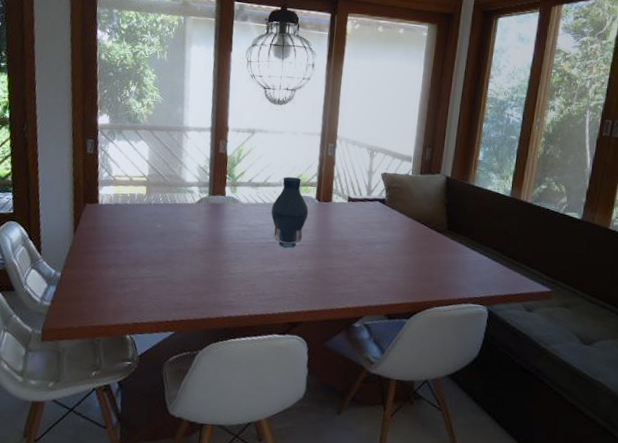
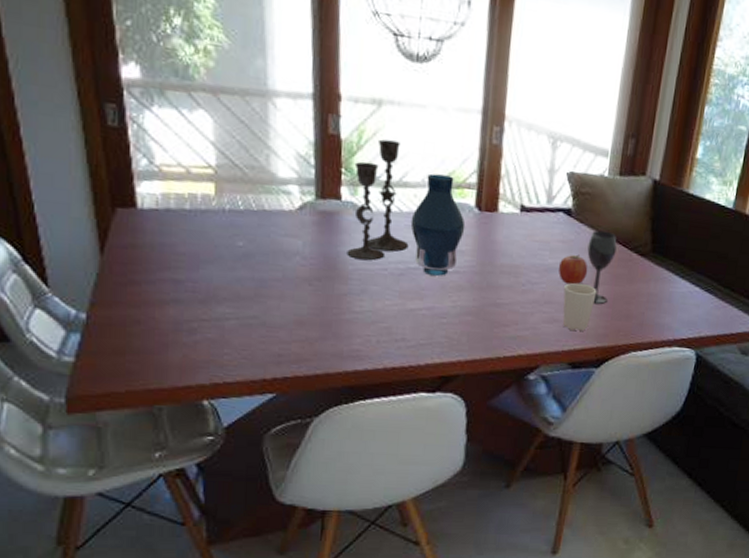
candlestick: none [227,155,269,237] -> present [347,139,409,261]
fruit: none [376,232,399,255] -> present [558,254,588,285]
cup: none [380,253,406,291] -> present [562,282,597,332]
wine glass: none [398,214,420,269] -> present [587,230,617,304]

